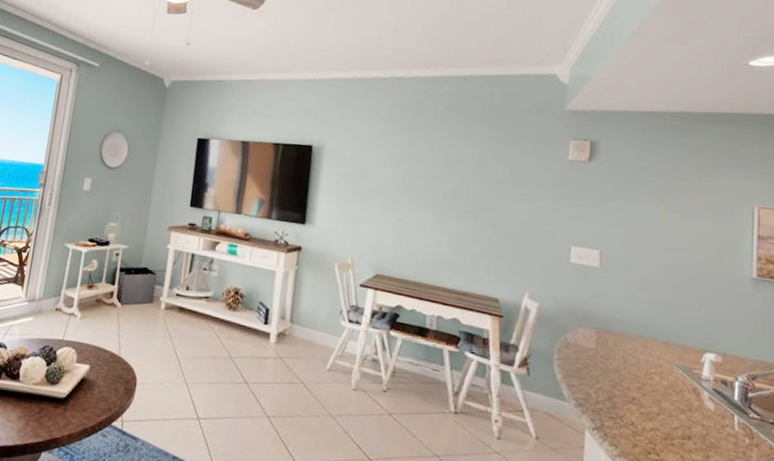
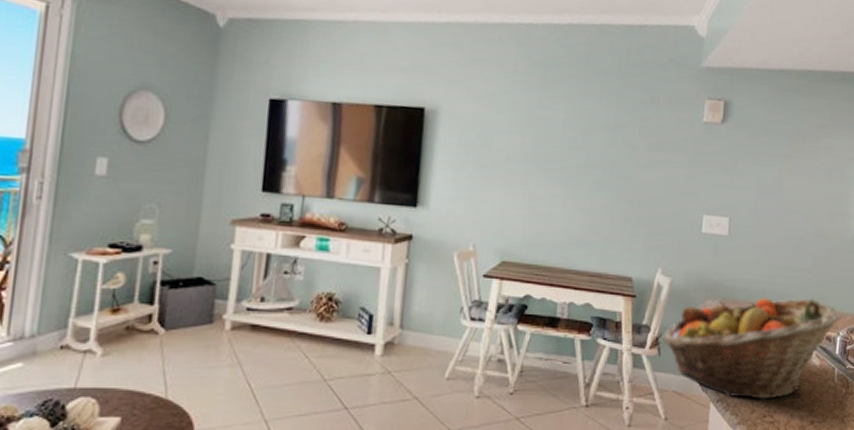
fruit basket: none [530,329,740,437] -> present [661,298,842,400]

